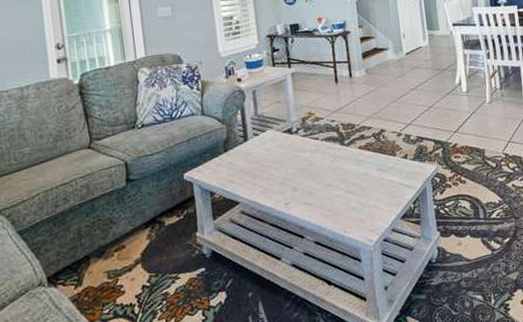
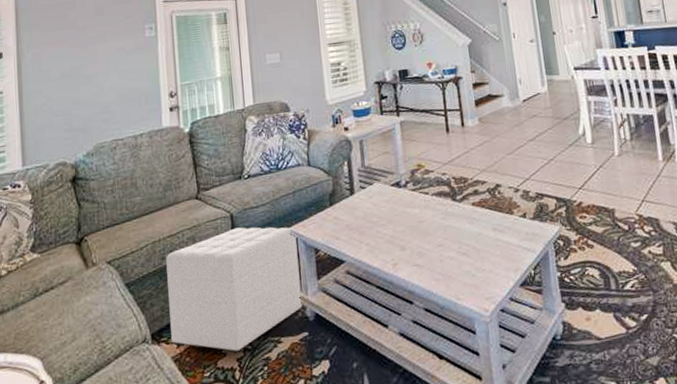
ottoman: none [59,172,199,291] -> present [166,226,303,354]

